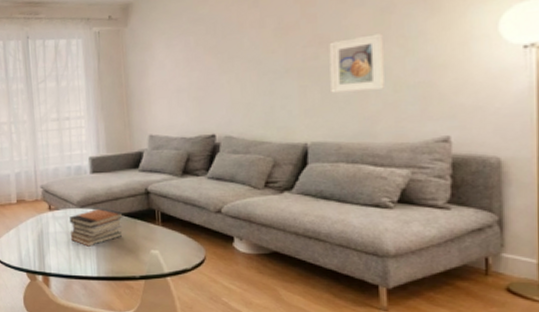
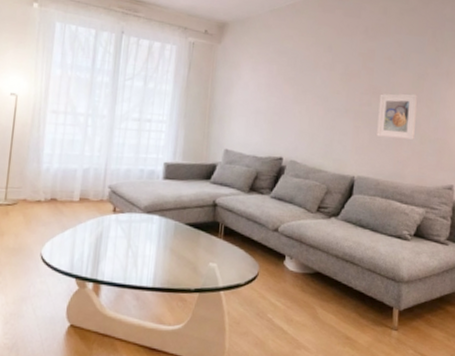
book stack: present [69,208,123,247] -> none [130,215,189,255]

